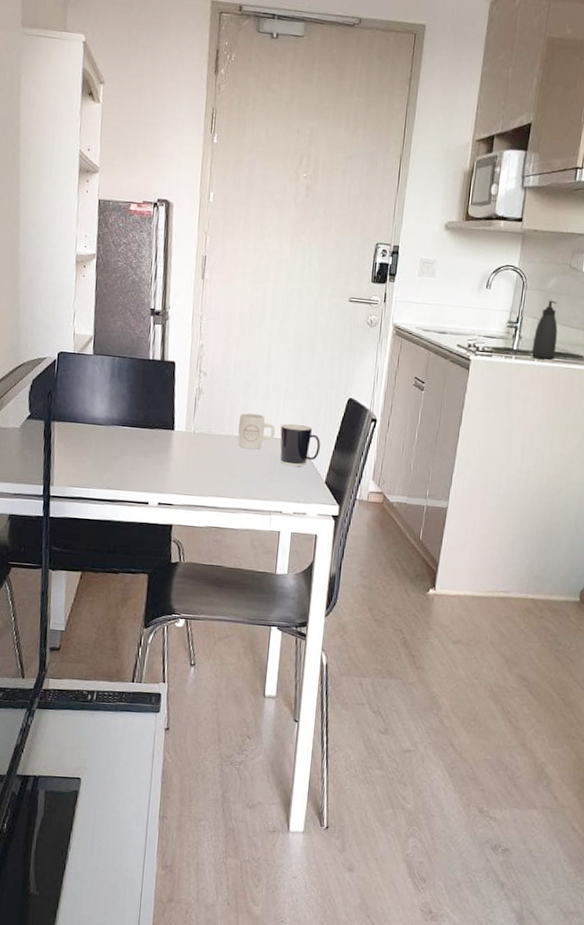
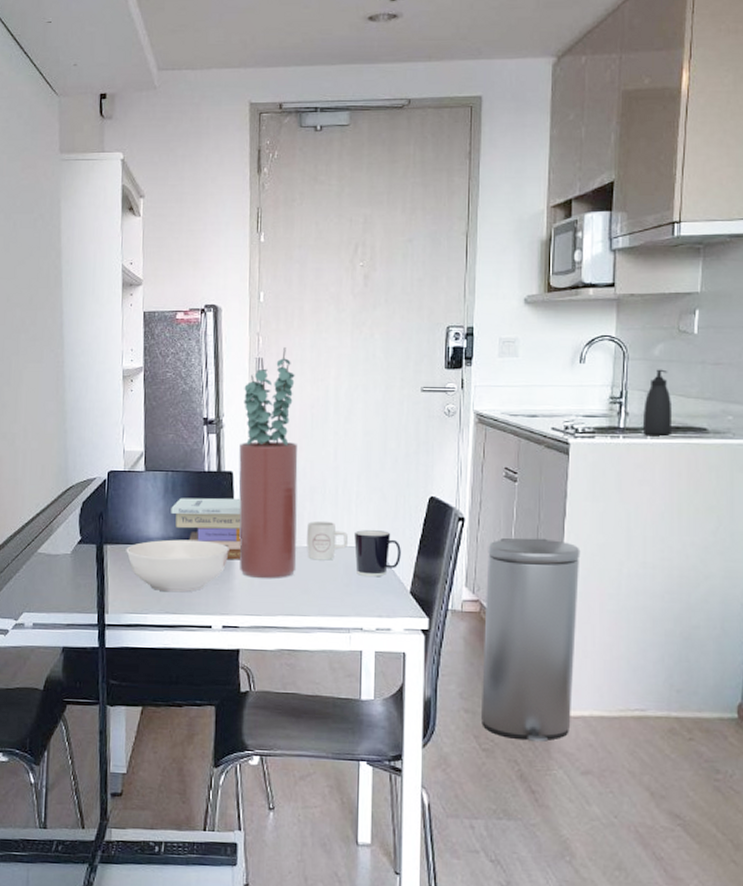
bowl: none [72,420,168,471] -> present [126,539,229,593]
books: none [116,382,181,444] -> present [171,498,241,560]
vase: none [176,248,237,463] -> present [238,347,298,579]
pedal bin: none [376,440,471,616] -> present [481,538,581,743]

